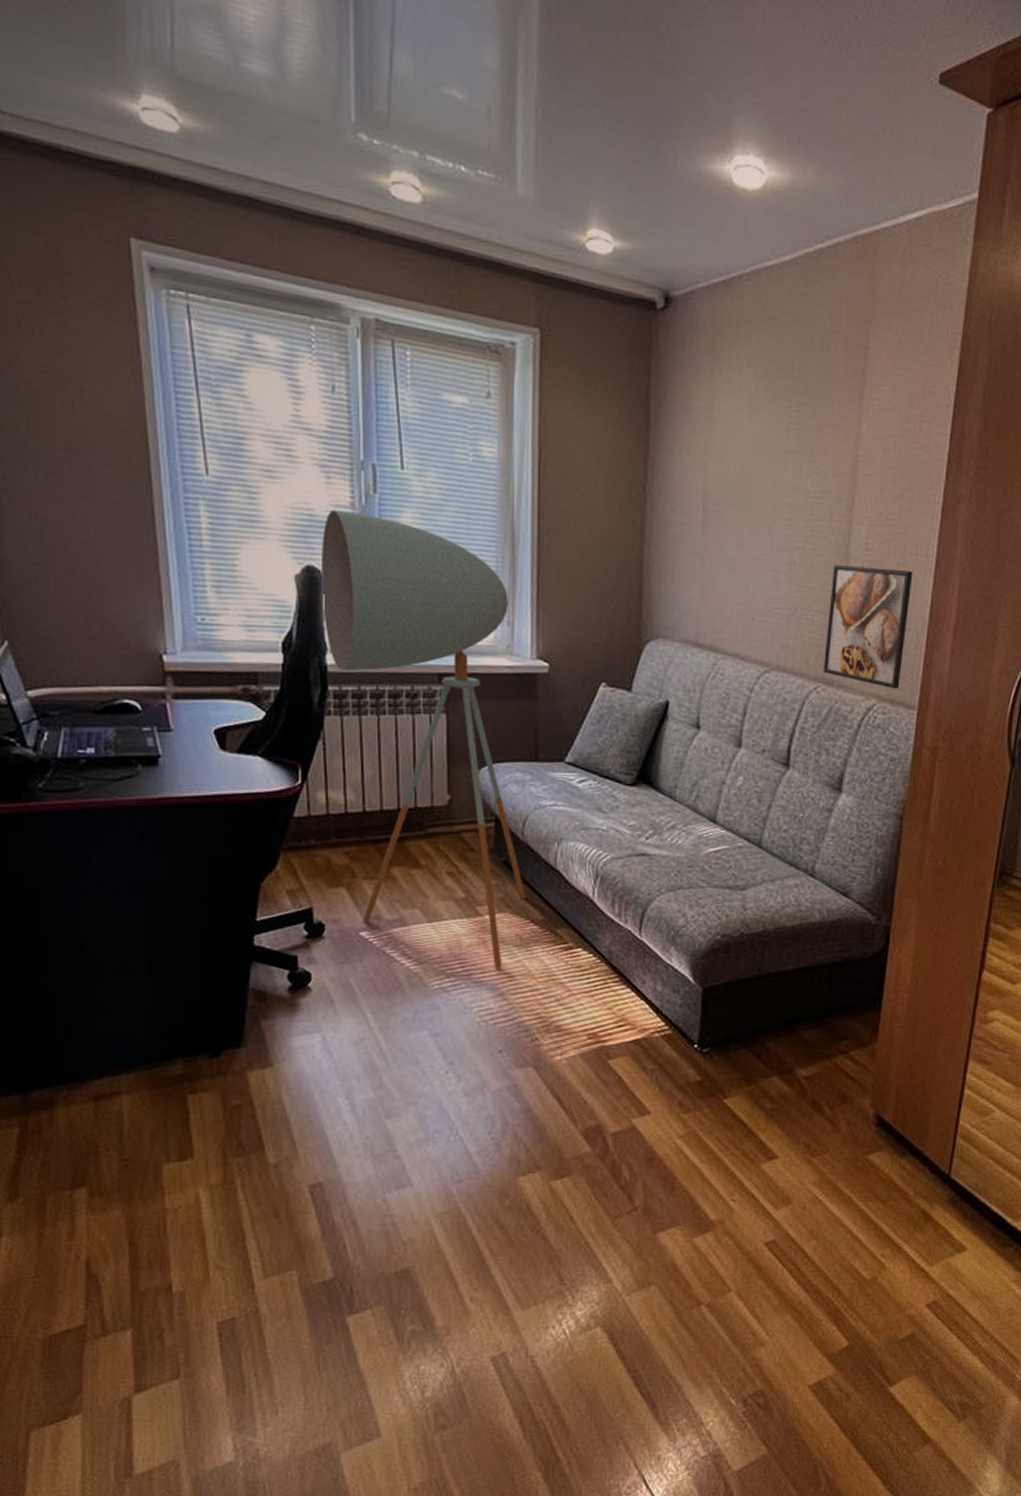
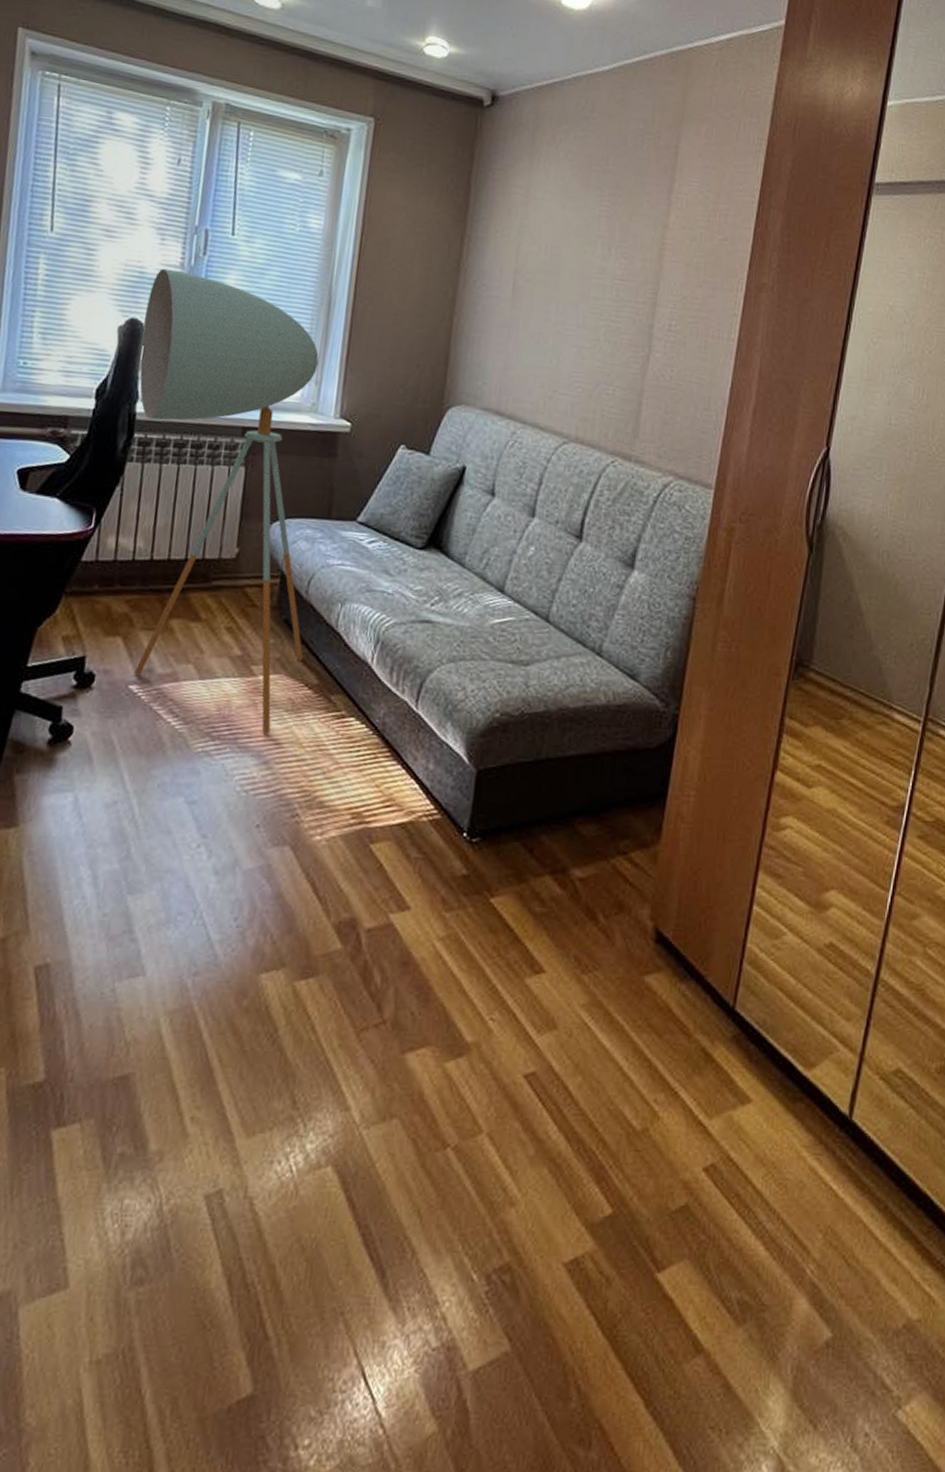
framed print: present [823,565,913,689] -> none [621,343,715,468]

